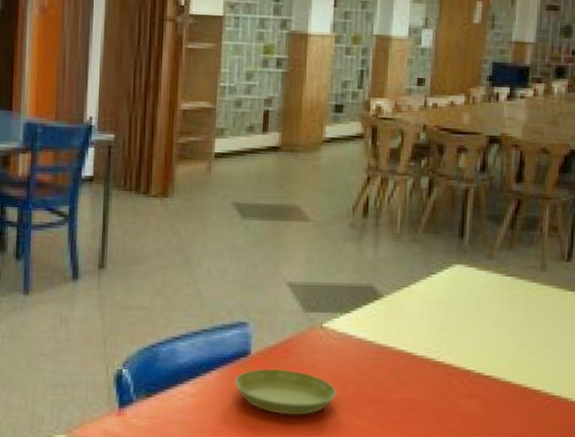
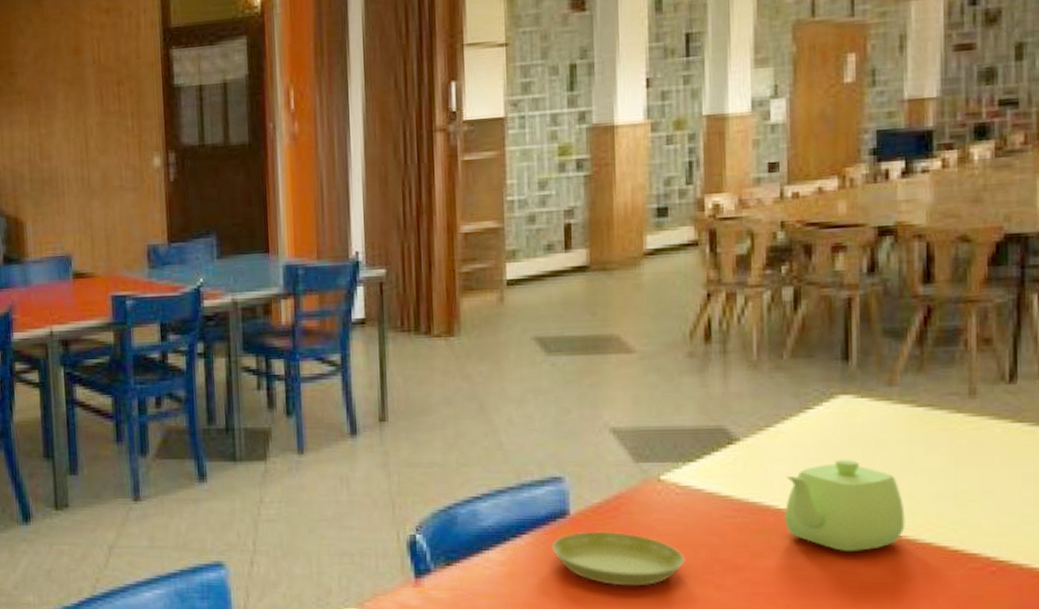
teapot: none [411,314,494,388] -> present [784,459,905,552]

